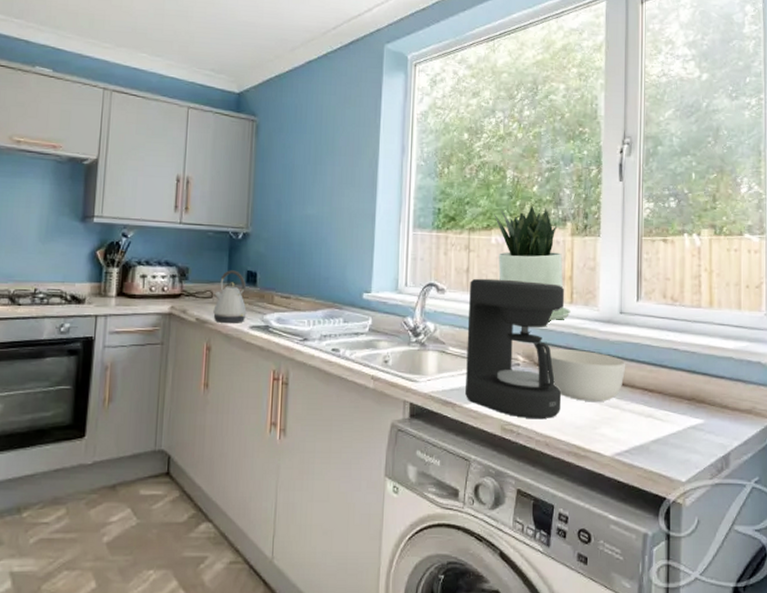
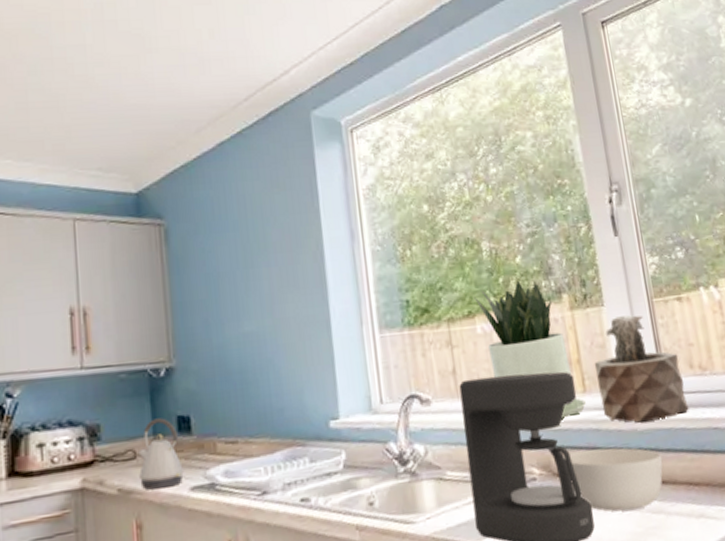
succulent plant: none [583,247,656,335] -> present [594,315,689,423]

